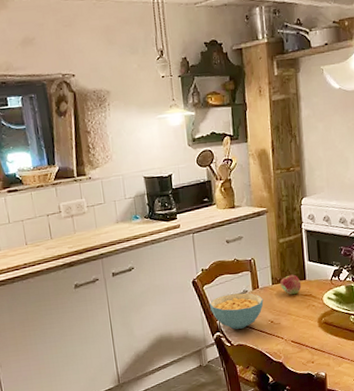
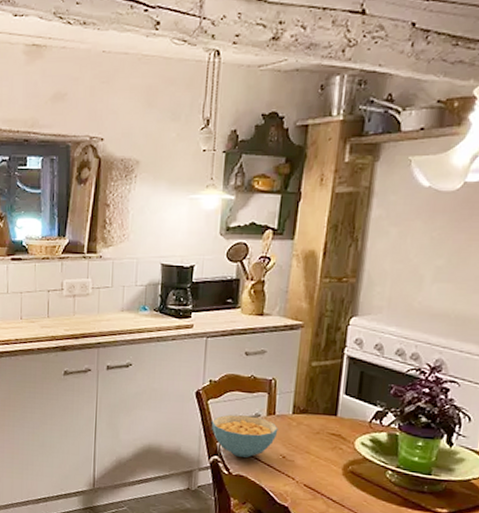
fruit: present [280,274,302,295] -> none [303,406,330,431]

